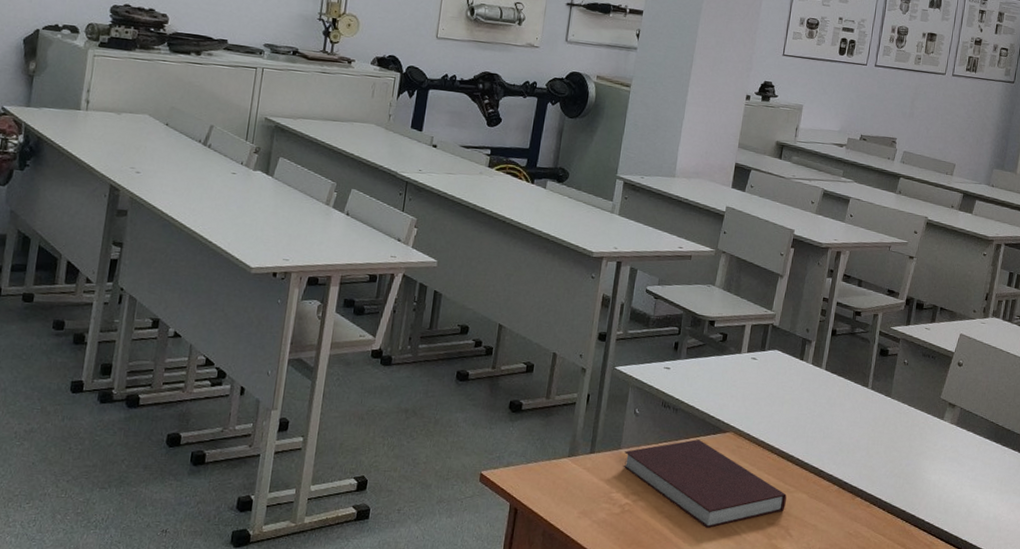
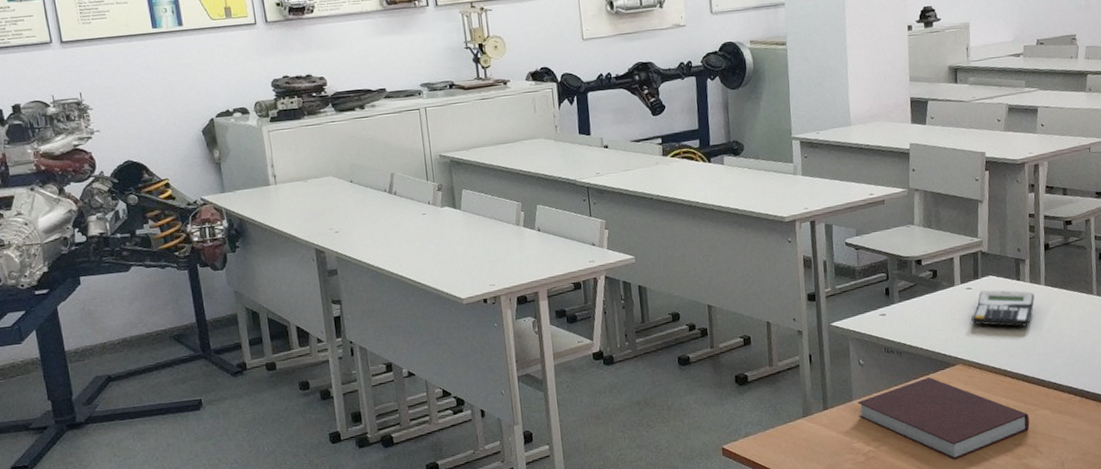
calculator: none [750,363,814,406] -> present [972,290,1035,327]

